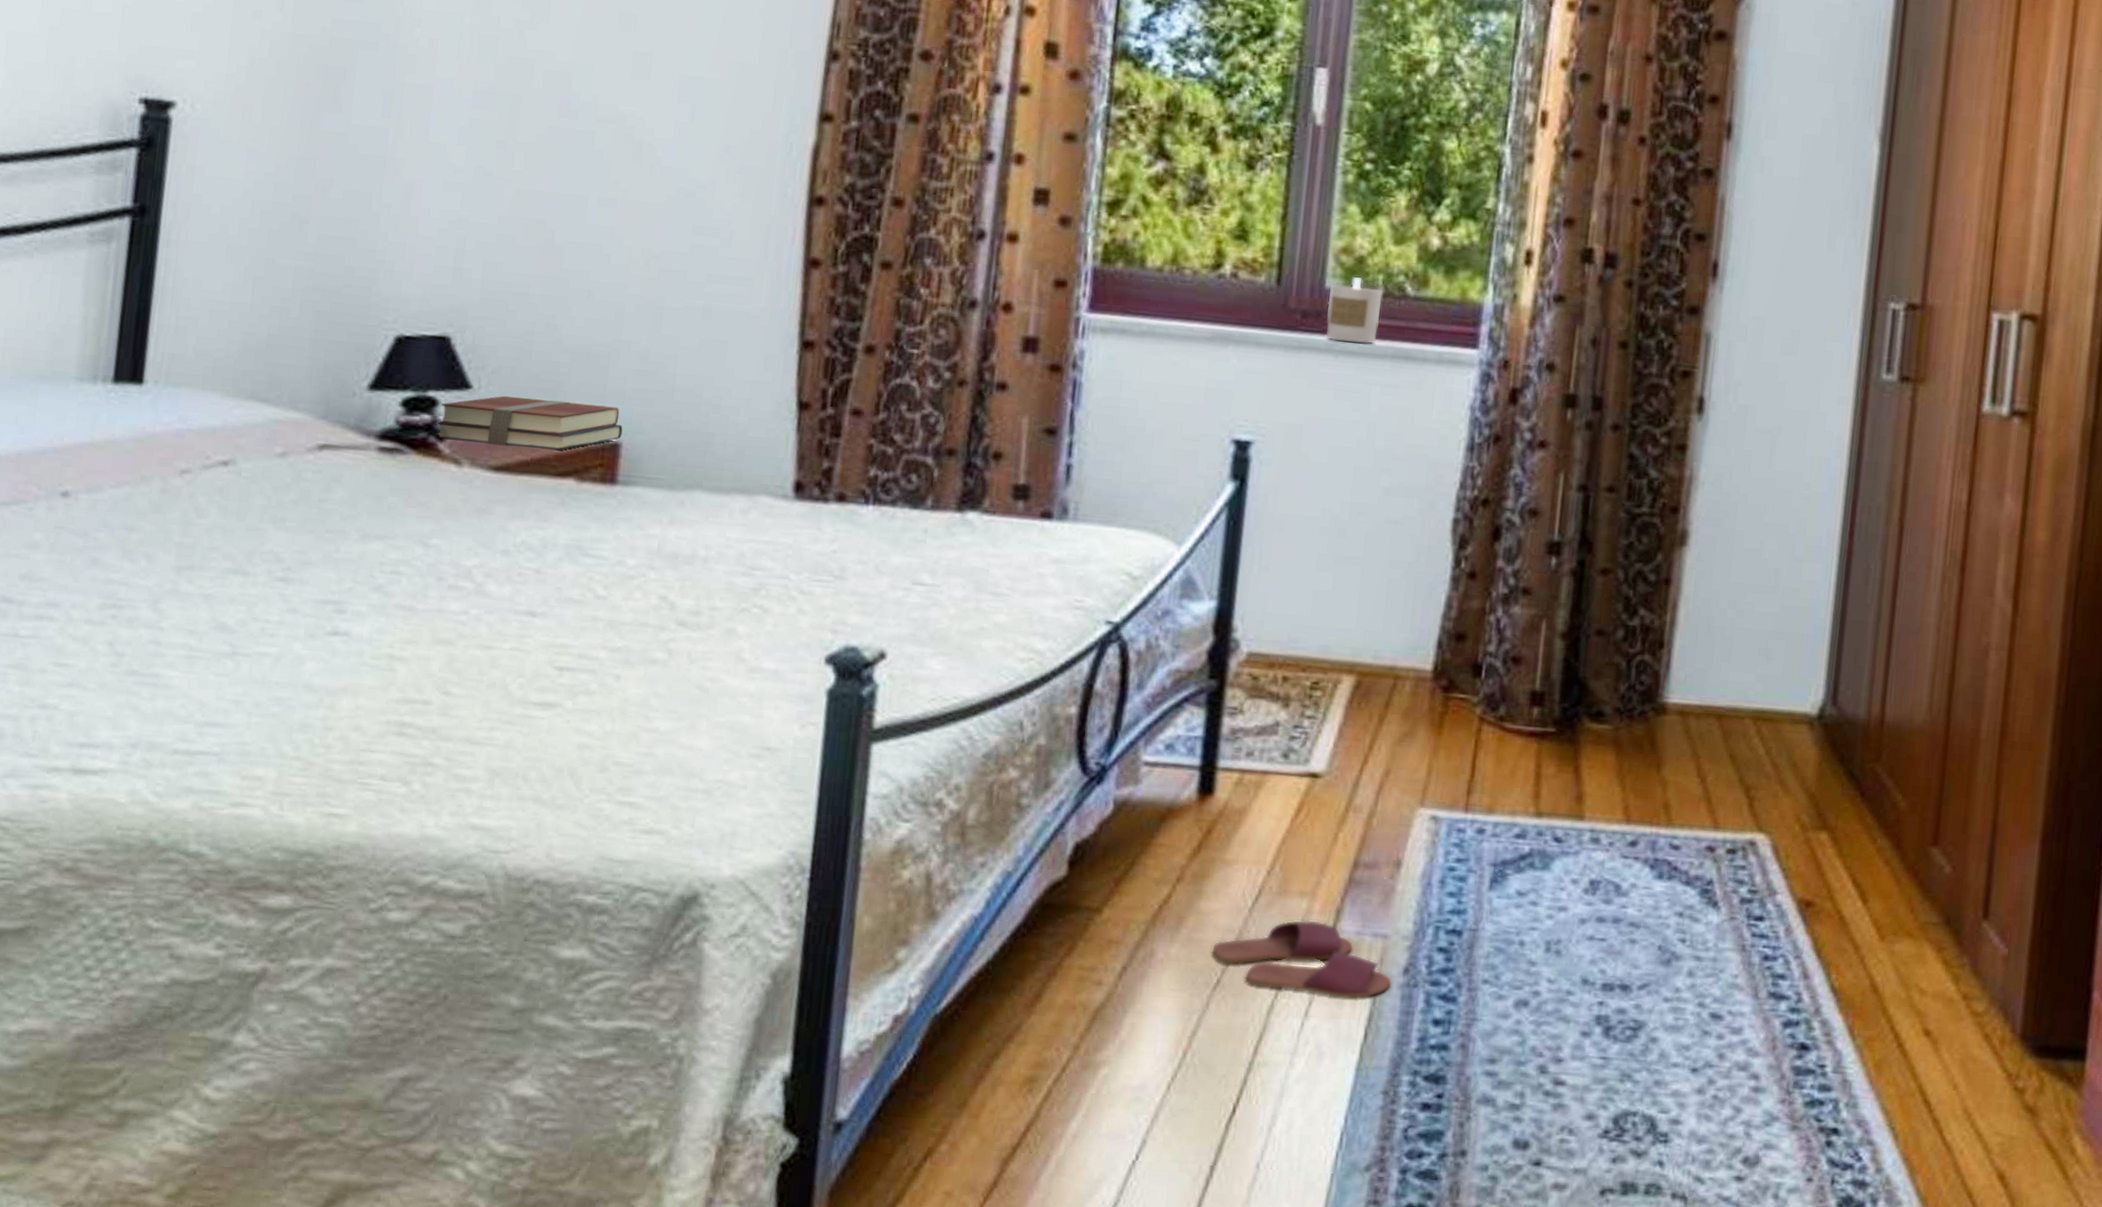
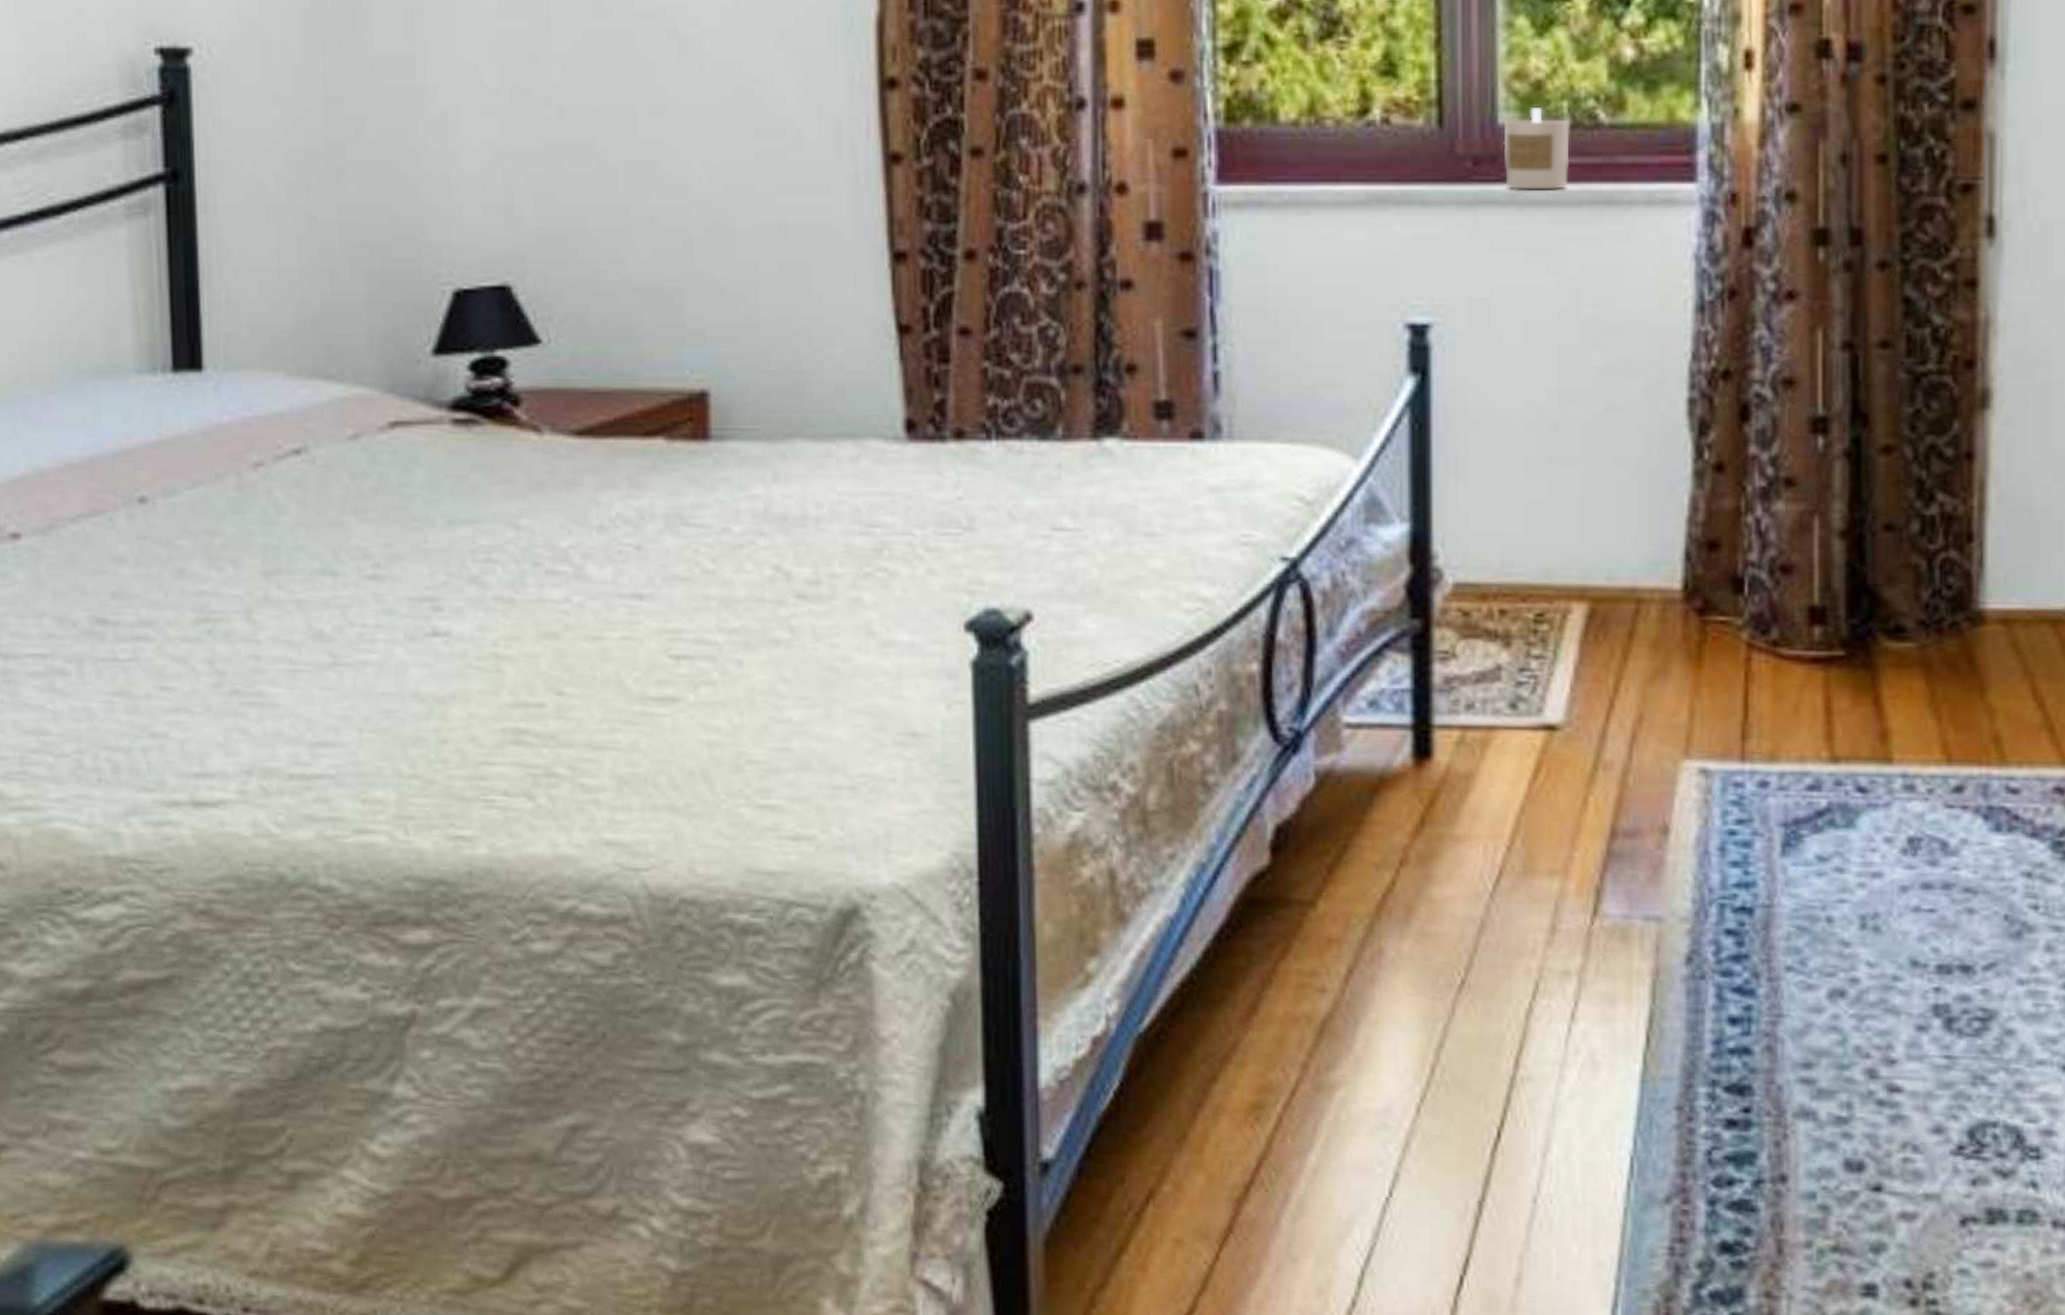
books: present [435,395,623,450] -> none [507,348,709,406]
slippers: present [1212,920,1392,999] -> none [1451,903,1674,996]

